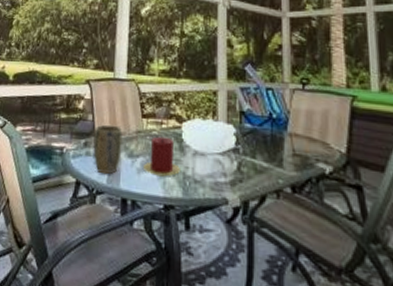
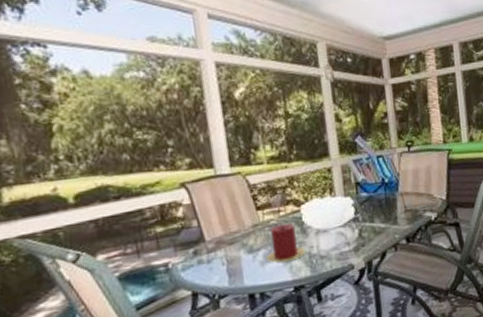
plant pot: present [93,124,123,174] -> none [202,225,240,278]

